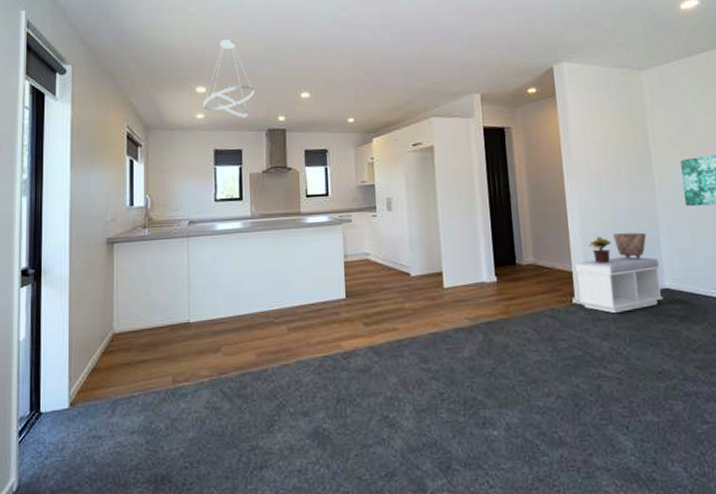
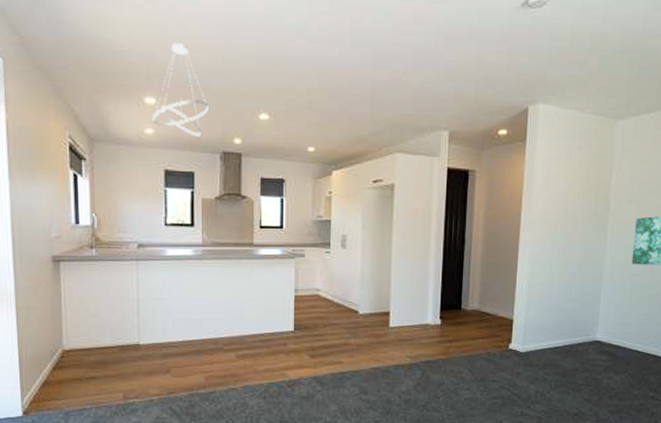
bench: present [575,256,664,314] -> none [515,308,596,361]
potted plant: present [589,236,612,263] -> none [533,287,555,313]
ceramic pot: present [613,232,647,260] -> none [557,286,589,312]

